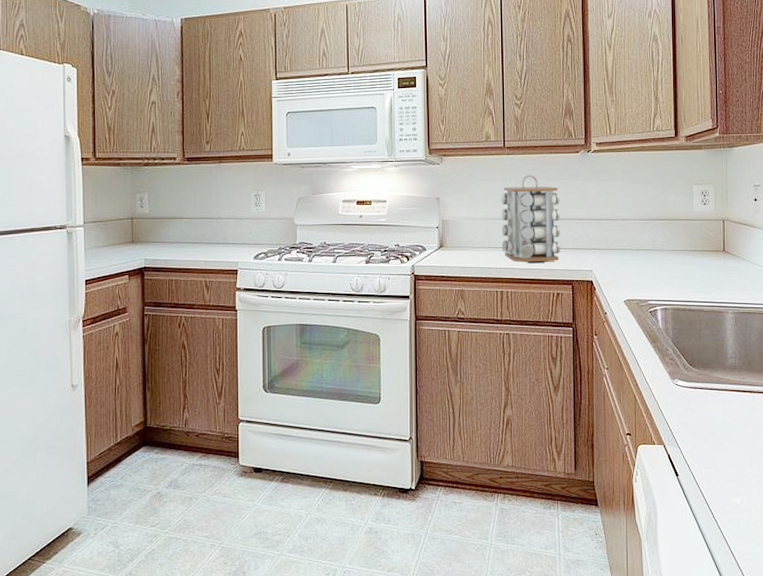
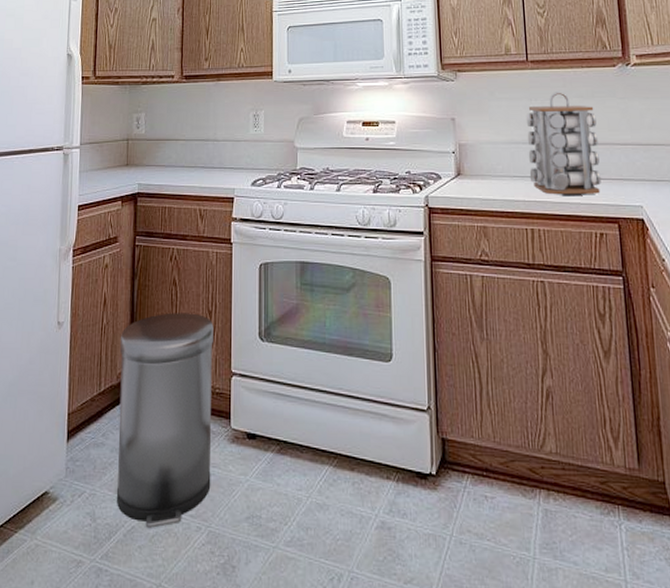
pedal bin: none [134,372,223,549] -> present [117,312,214,528]

